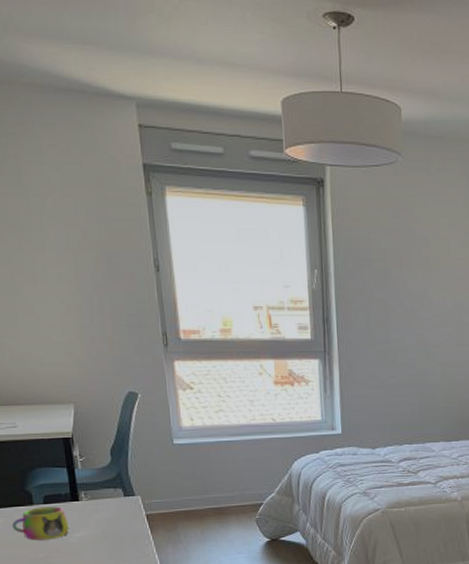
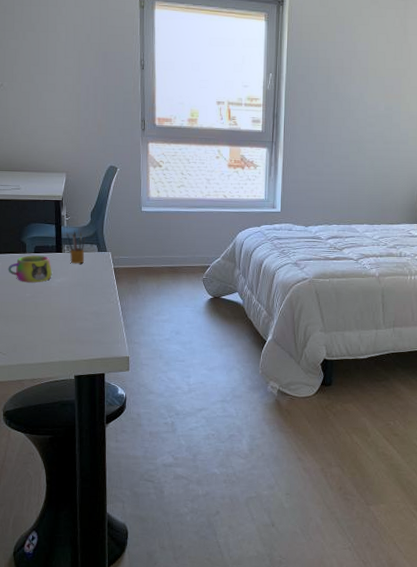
pencil box: none [82,473,109,513] -> present [66,230,85,264]

